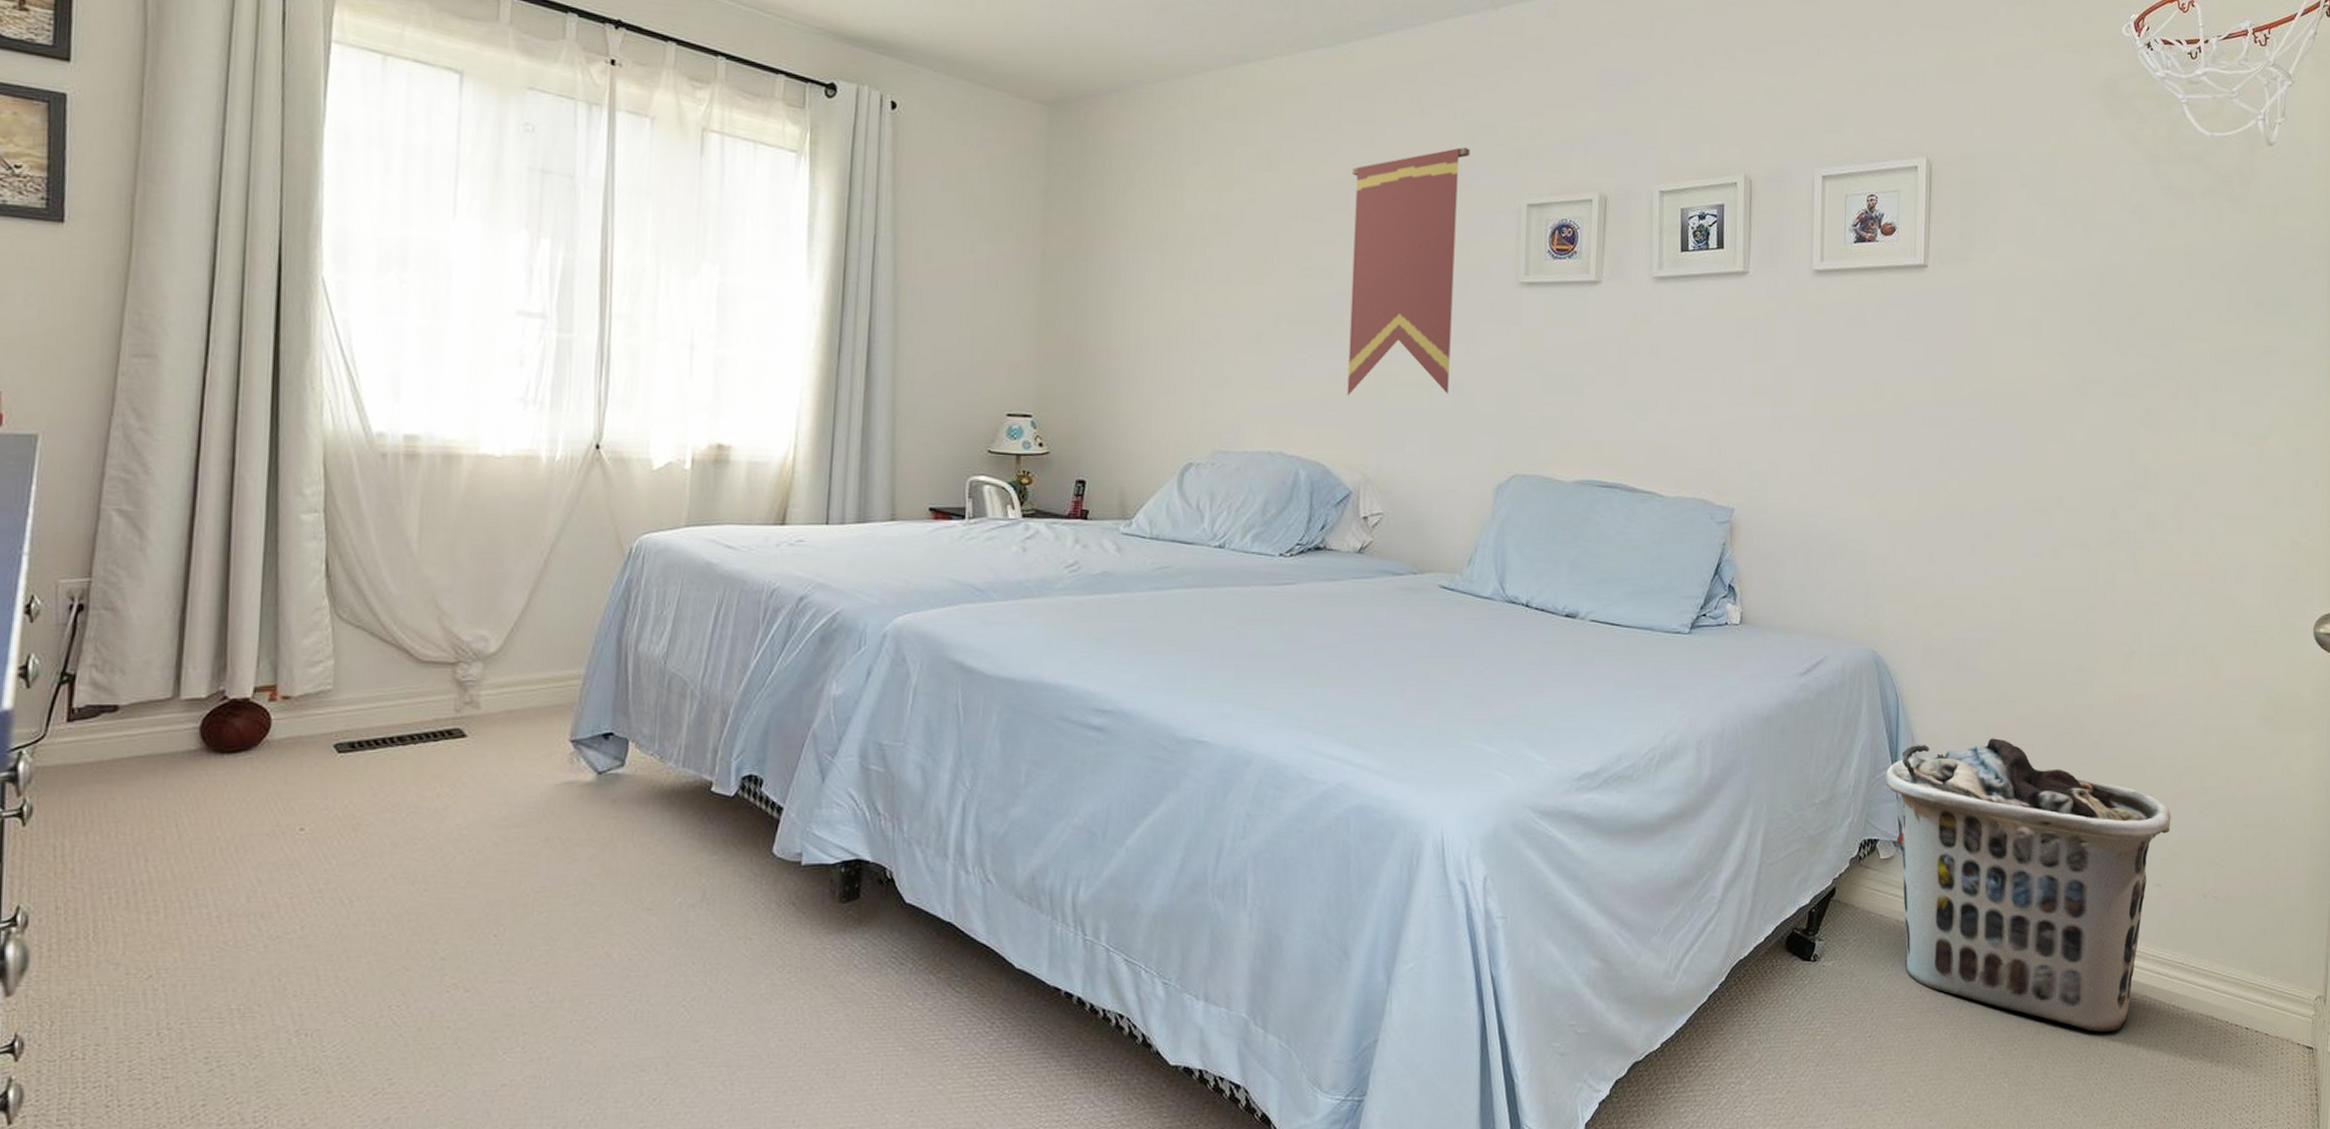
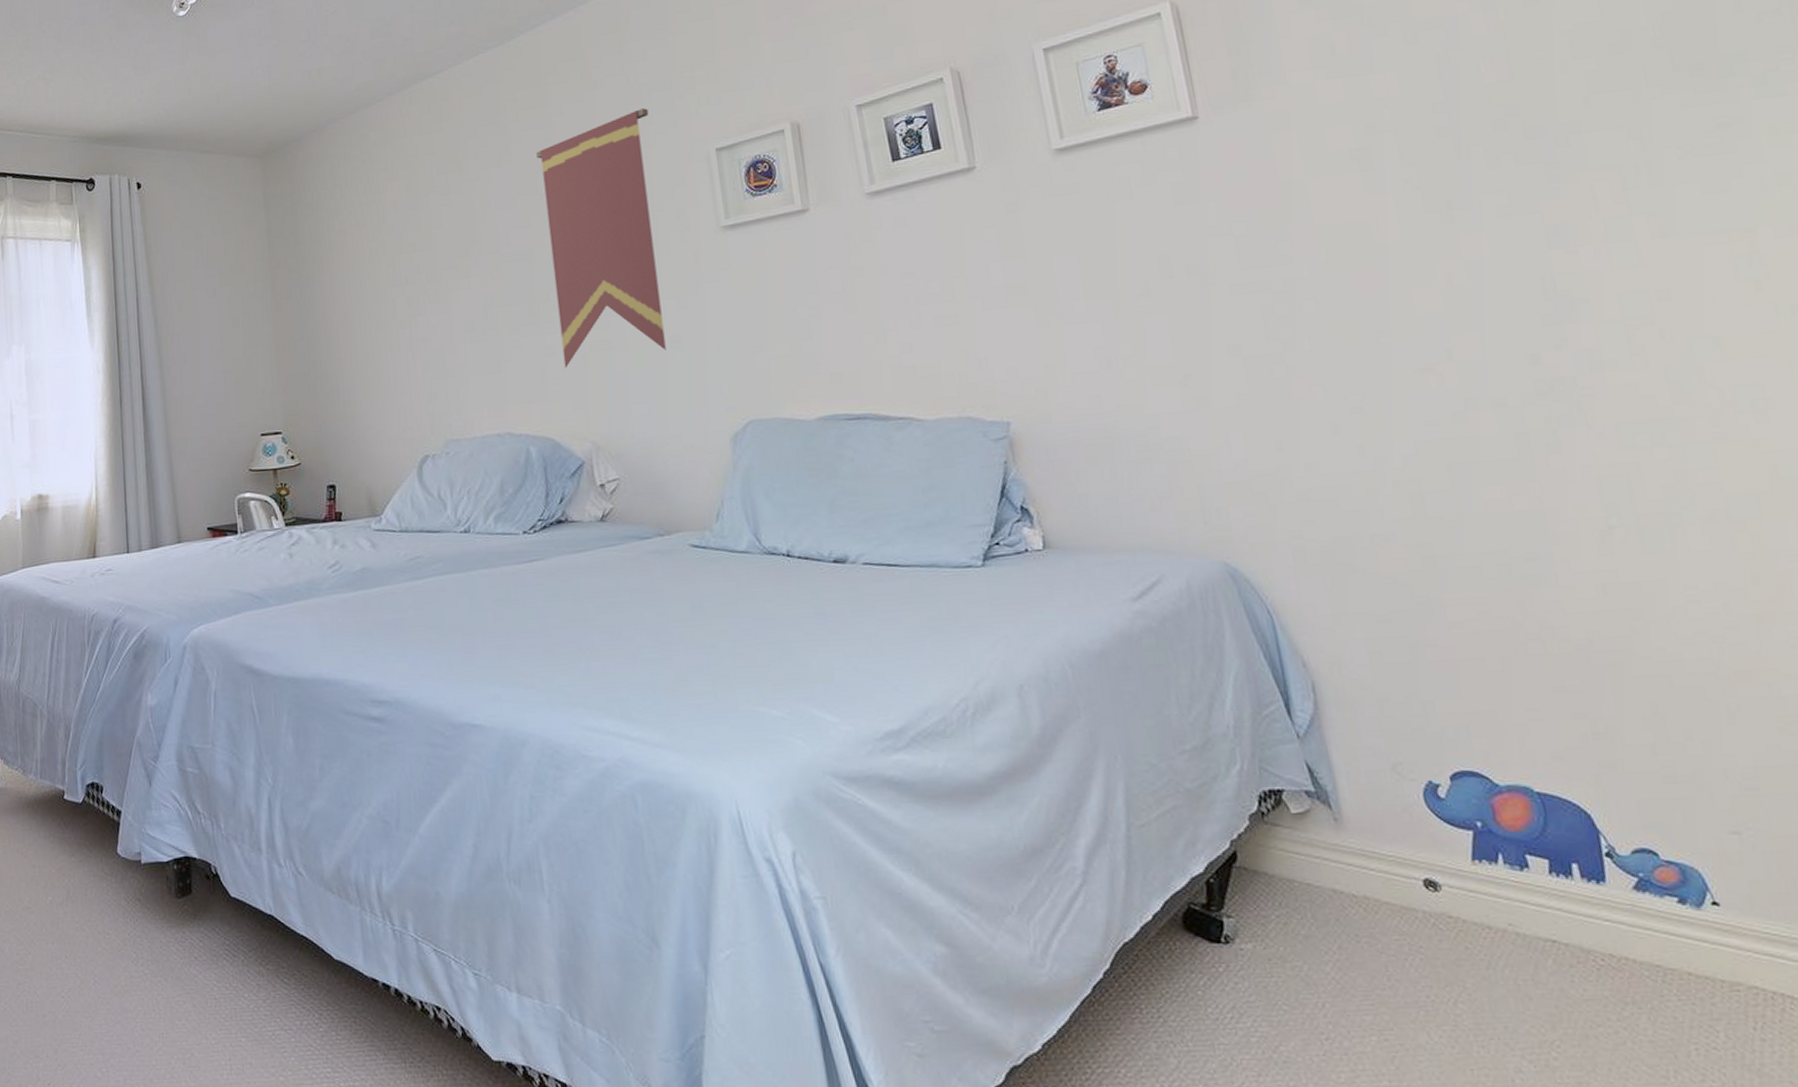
clothes hamper: present [1885,738,2171,1033] -> none [1275,654,1735,1038]

